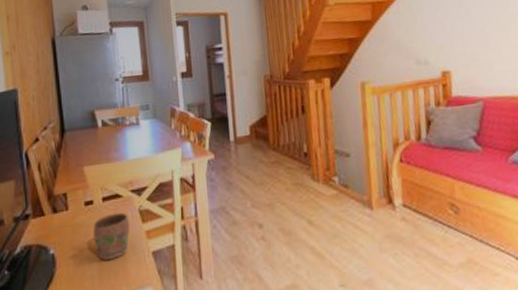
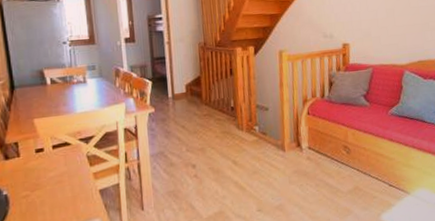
mug: present [93,212,130,260] -> none [44,158,78,198]

